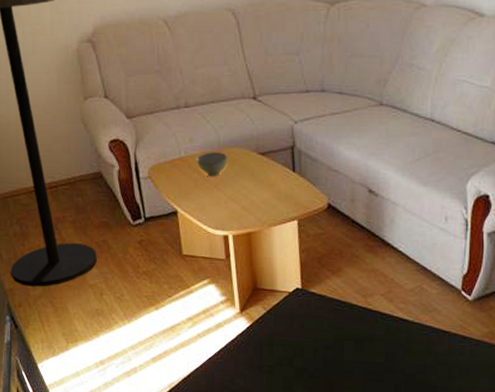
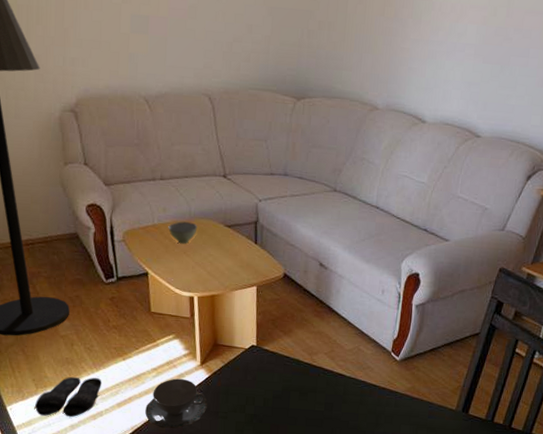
slippers: none [66,329,134,374] -> present [35,376,101,417]
teacup: none [182,329,250,386] -> present [145,378,208,429]

